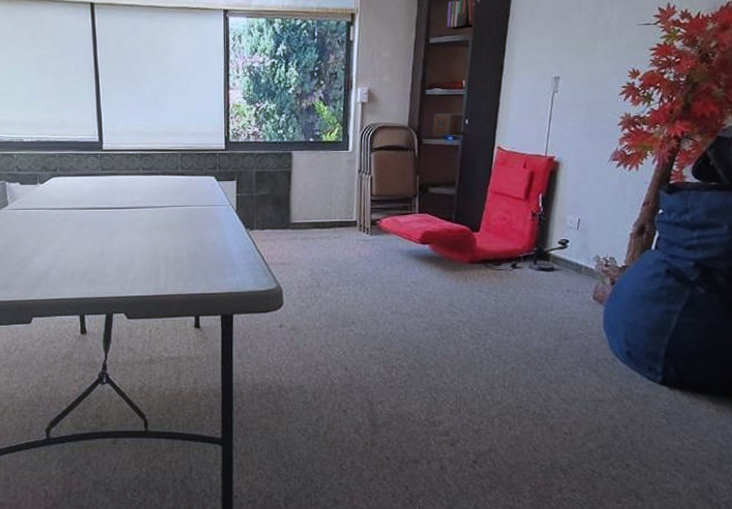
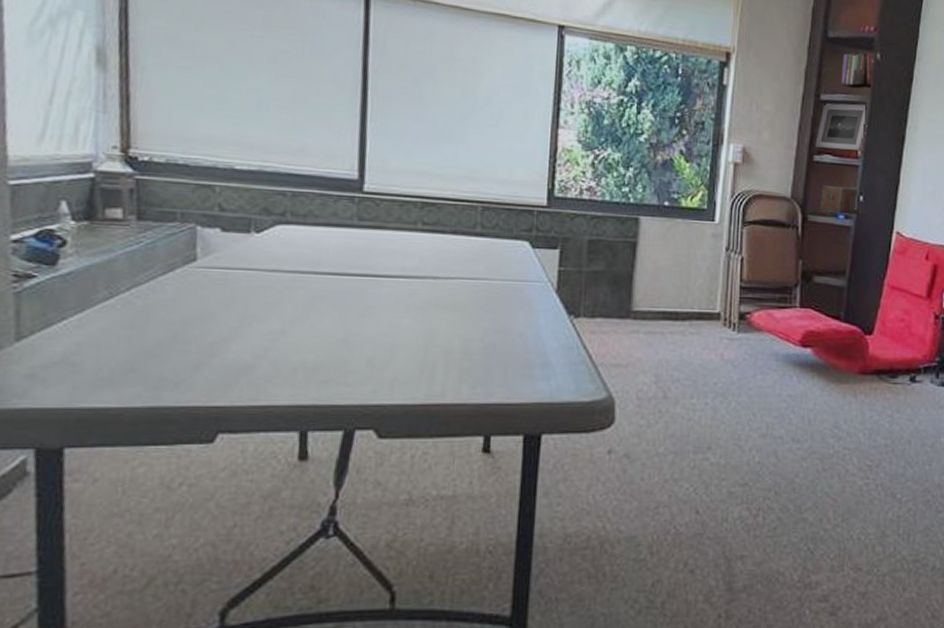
picture frame: none [426,42,470,84] -> present [815,103,867,152]

